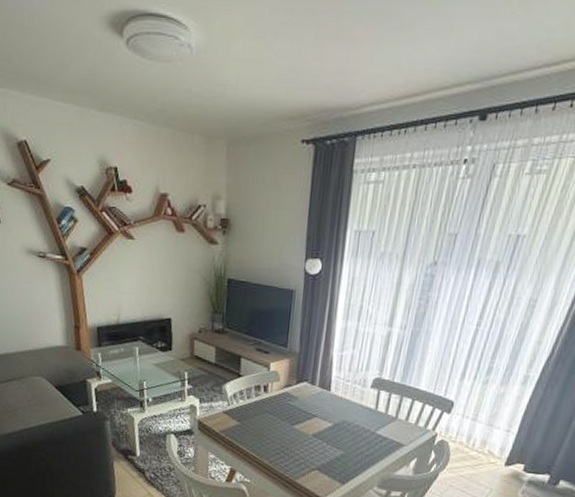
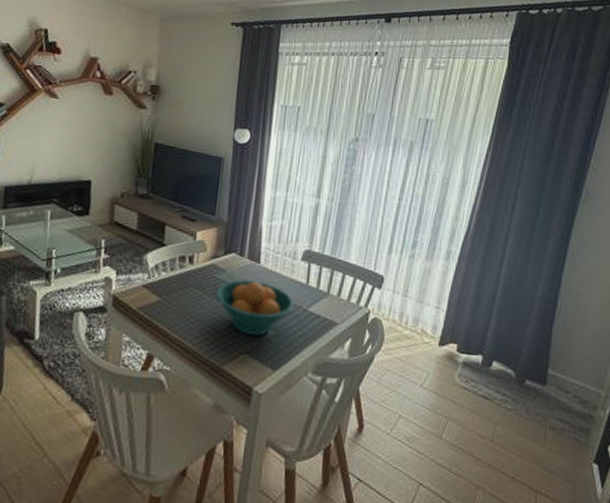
fruit bowl: none [288,406,364,455] -> present [215,280,295,336]

